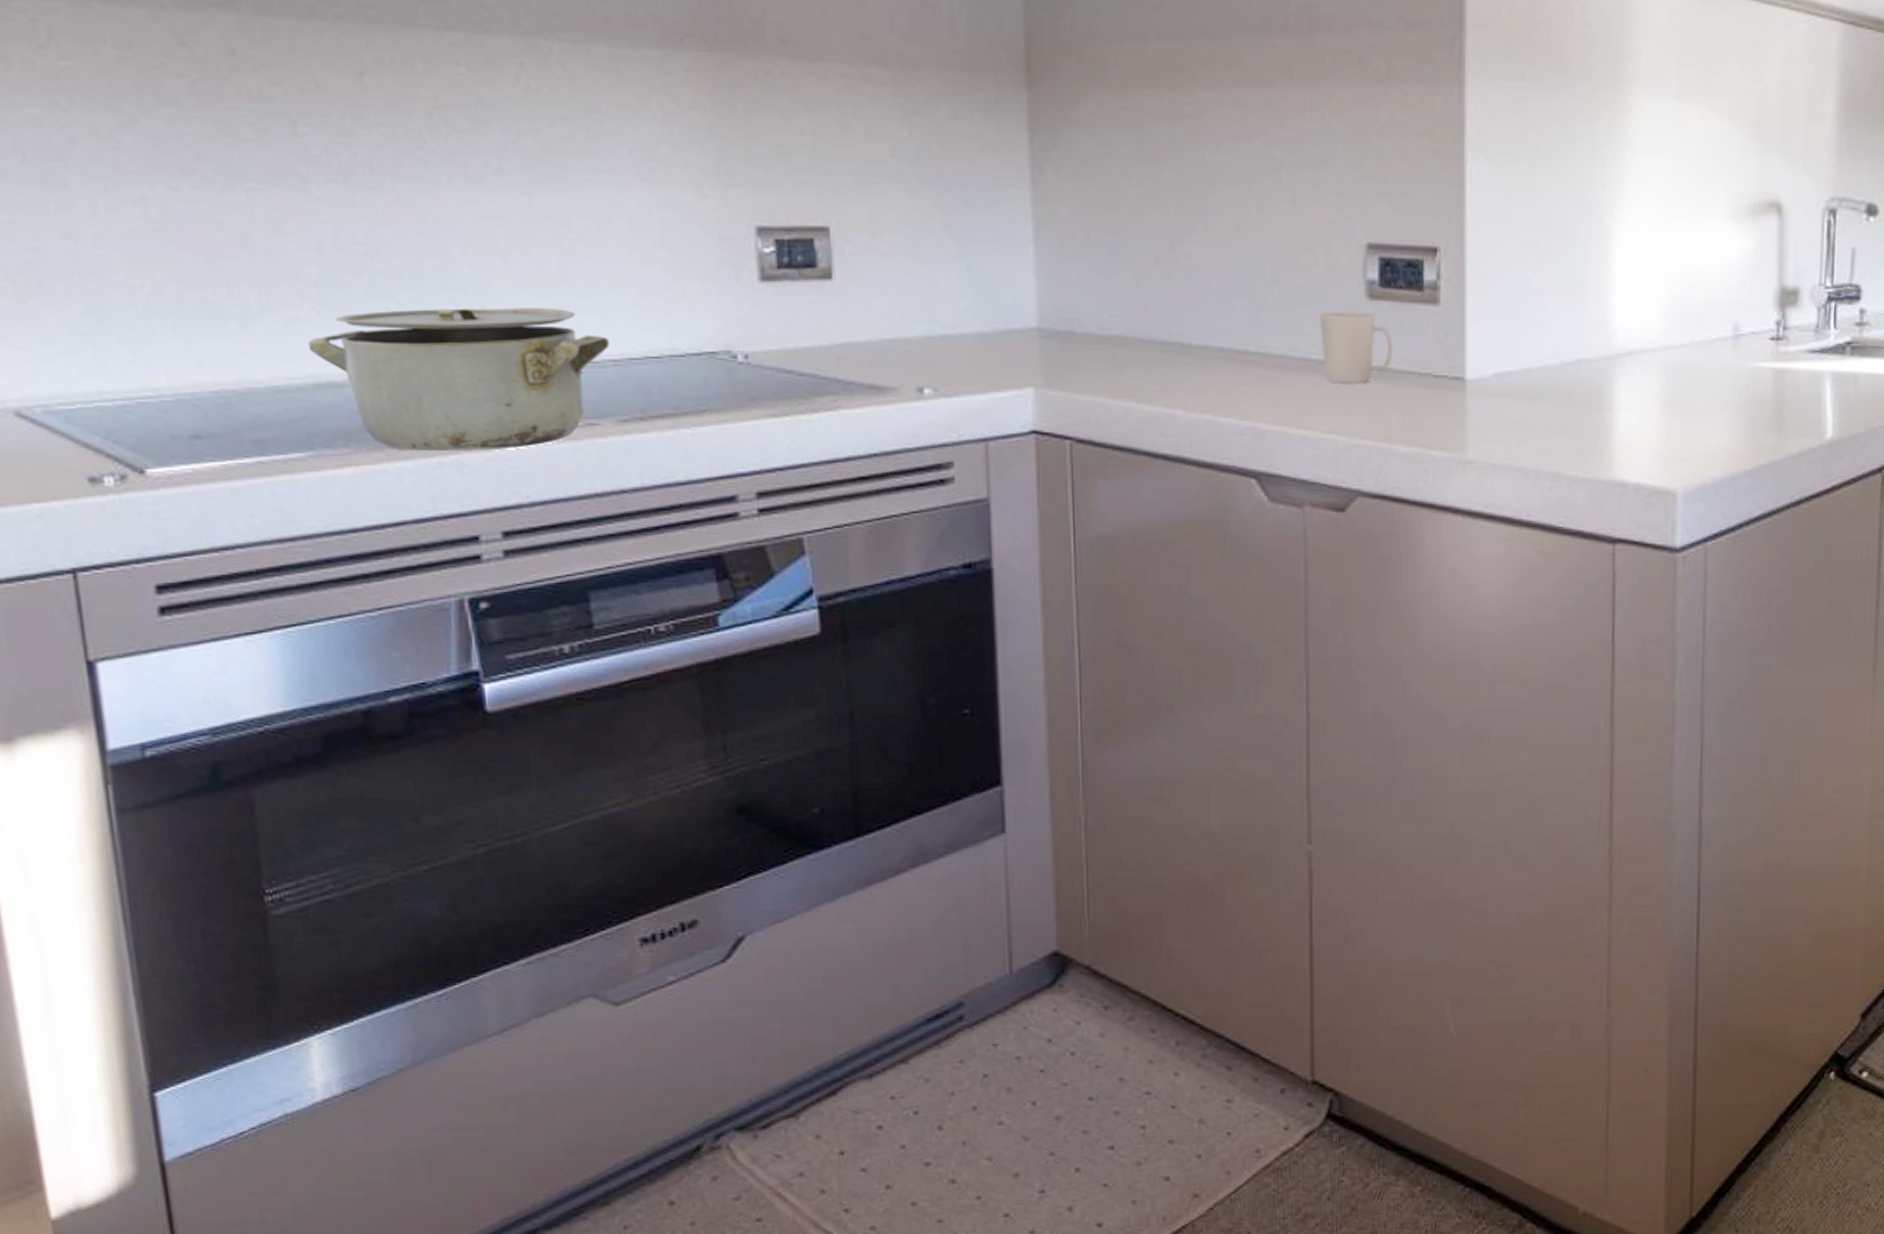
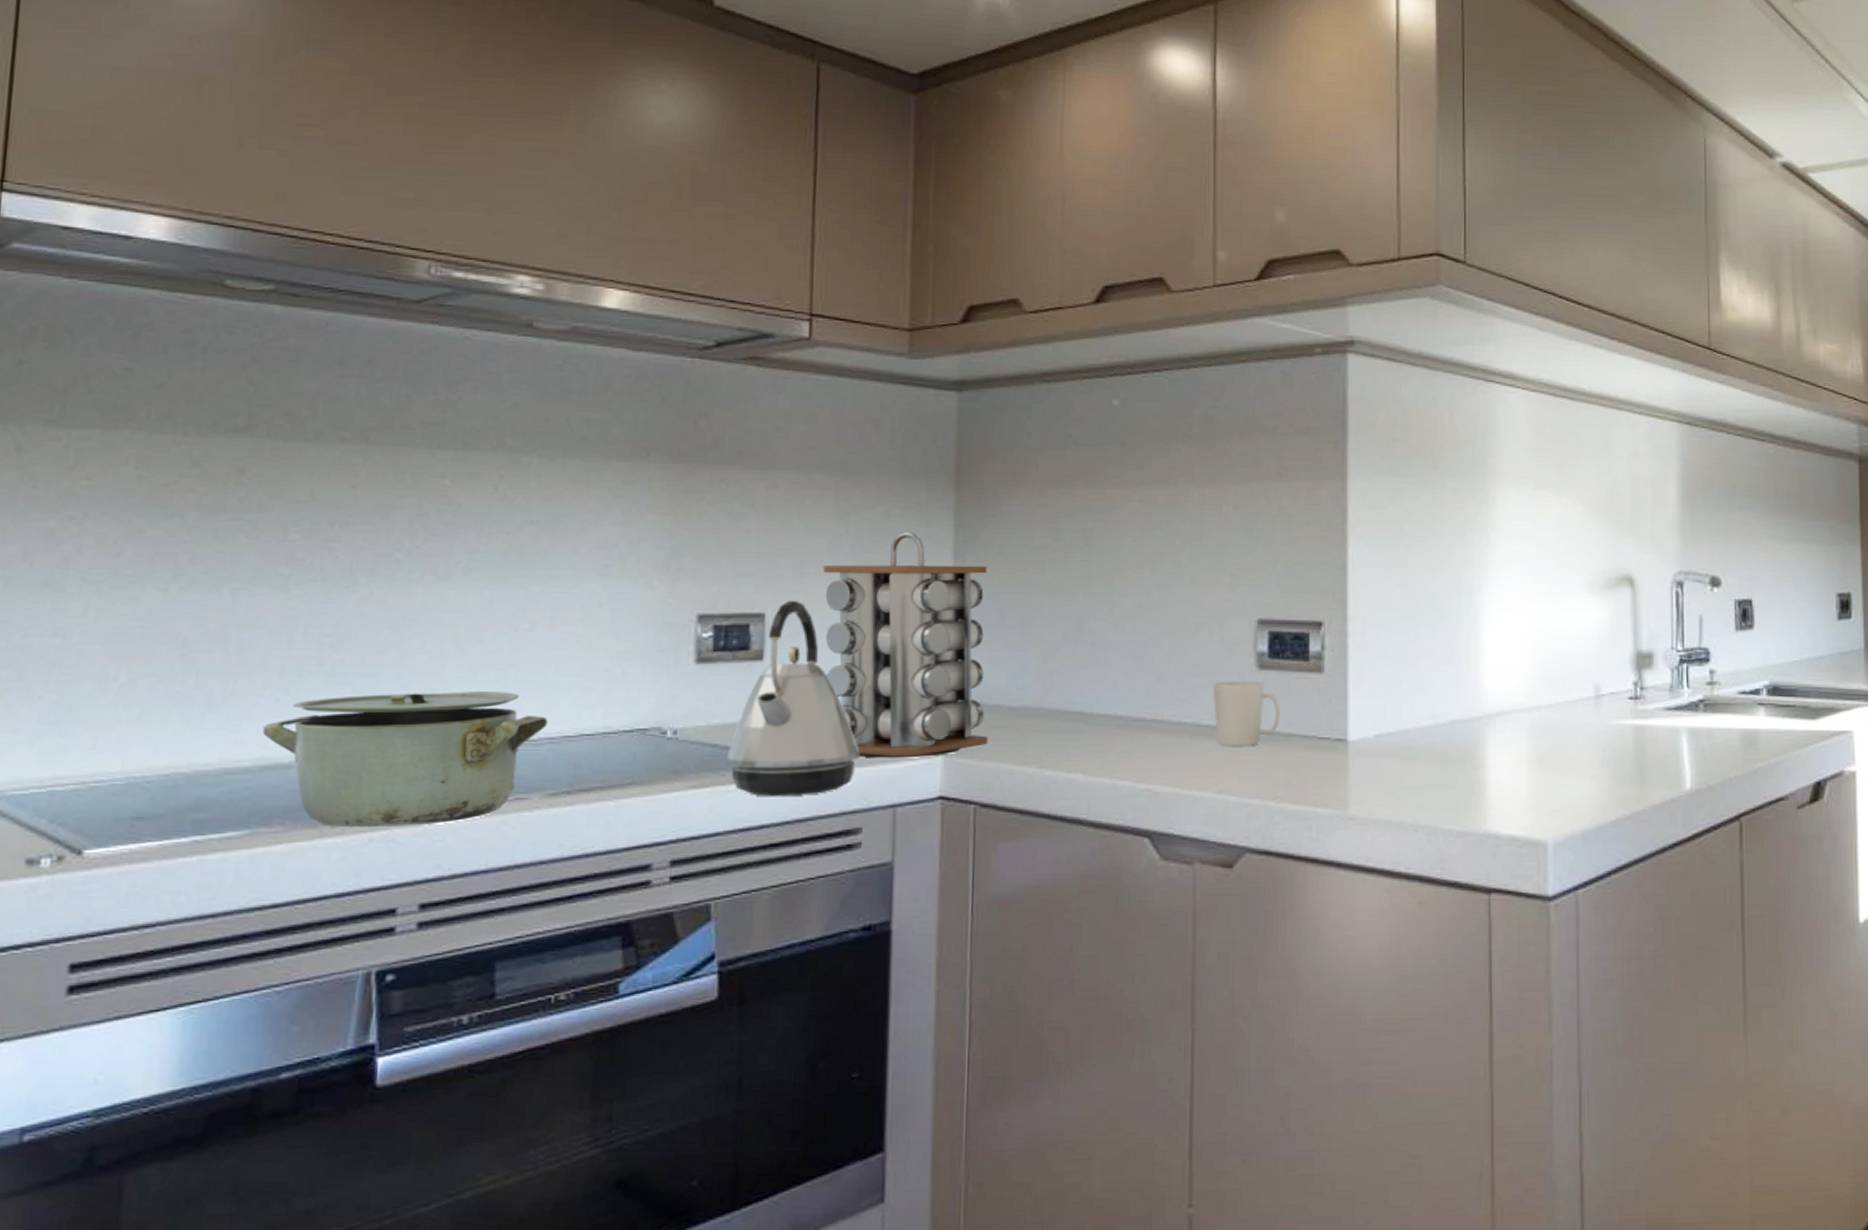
kettle: none [804,212,945,427] -> present [727,600,860,796]
spice rack: none [888,136,1080,389] -> present [823,531,988,758]

